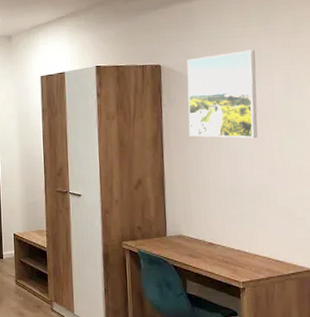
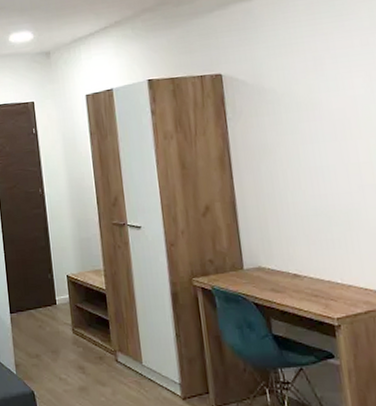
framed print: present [187,49,258,138] -> none [251,50,341,153]

